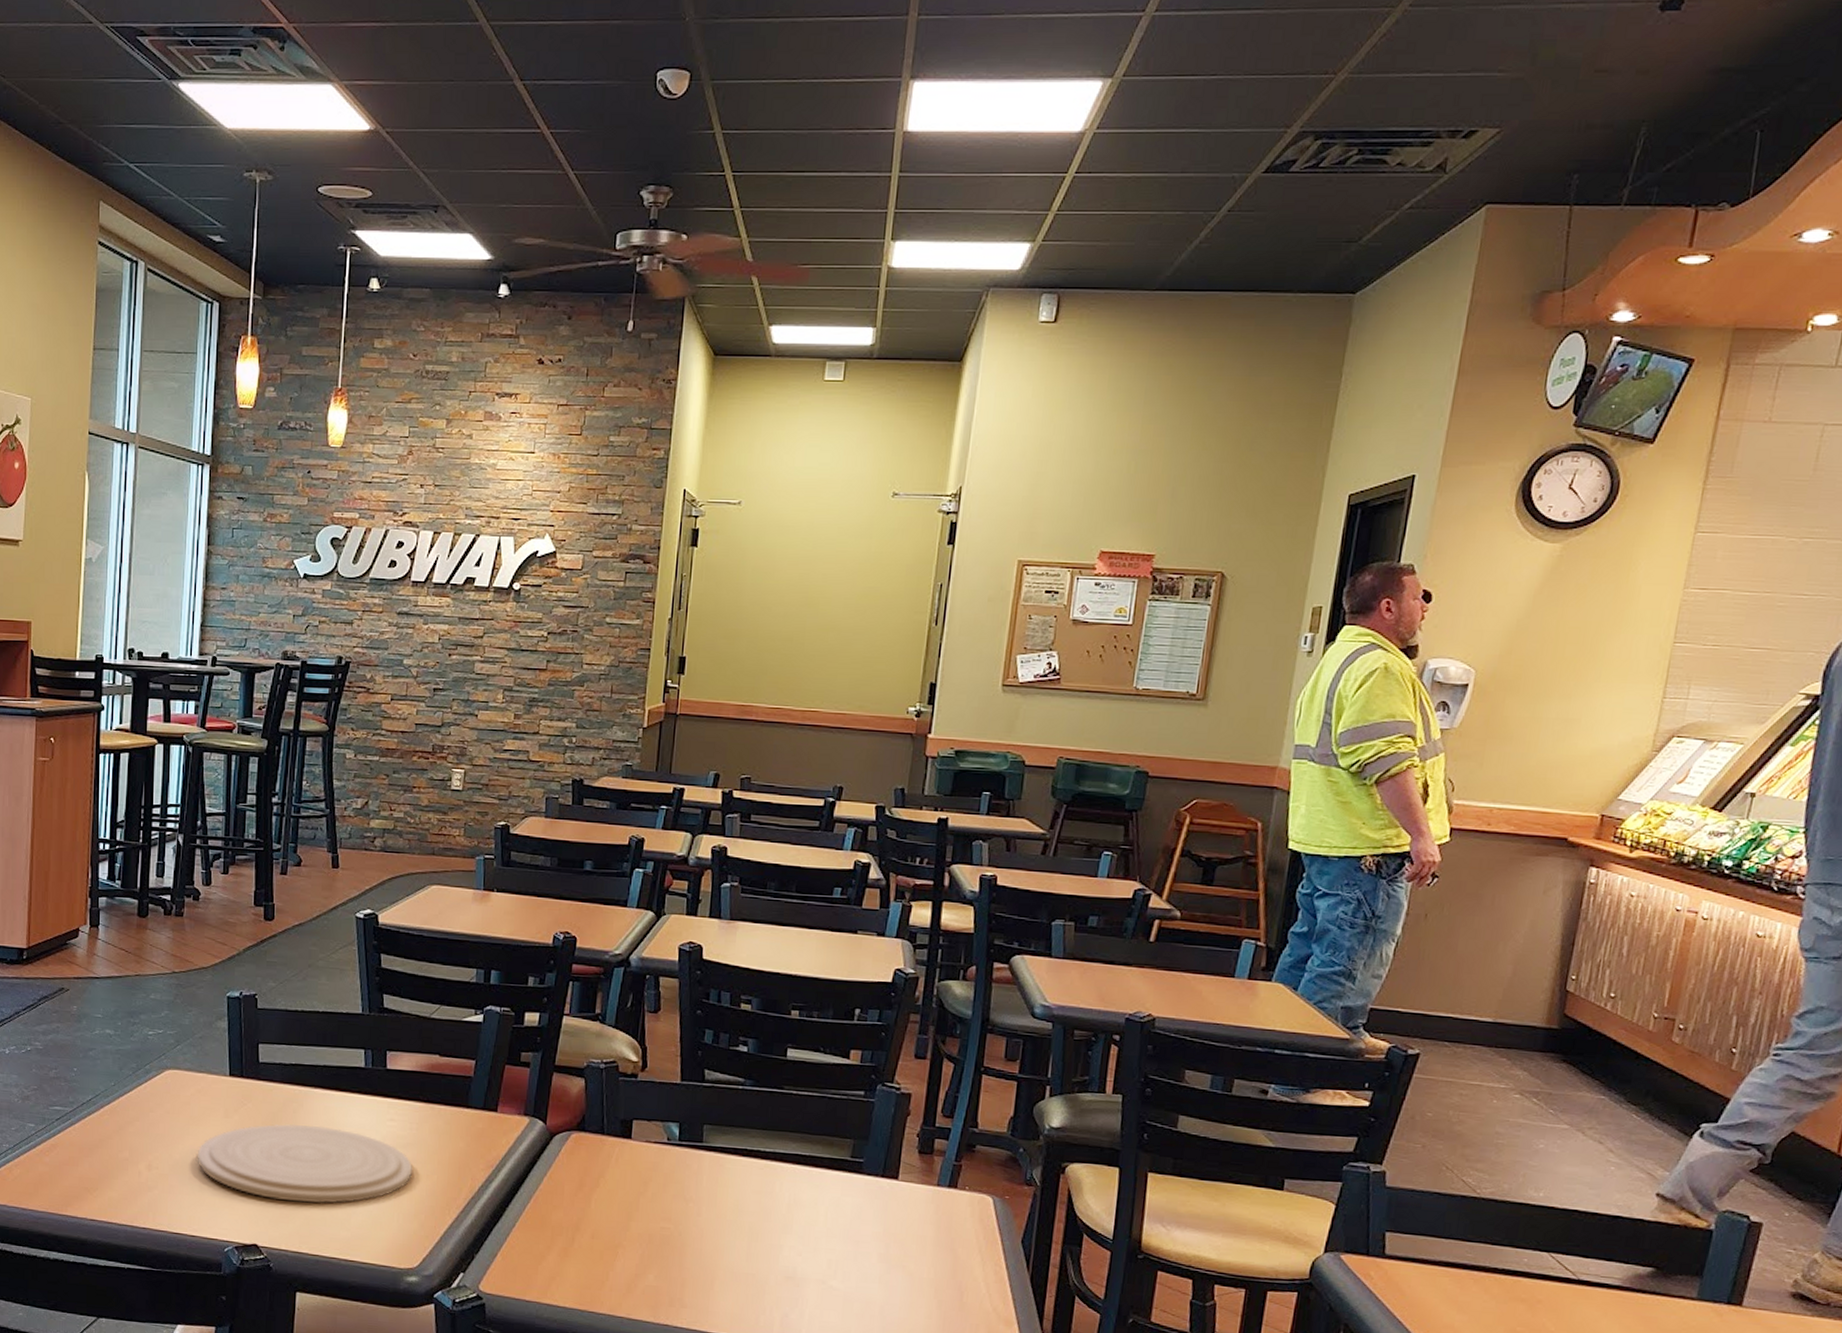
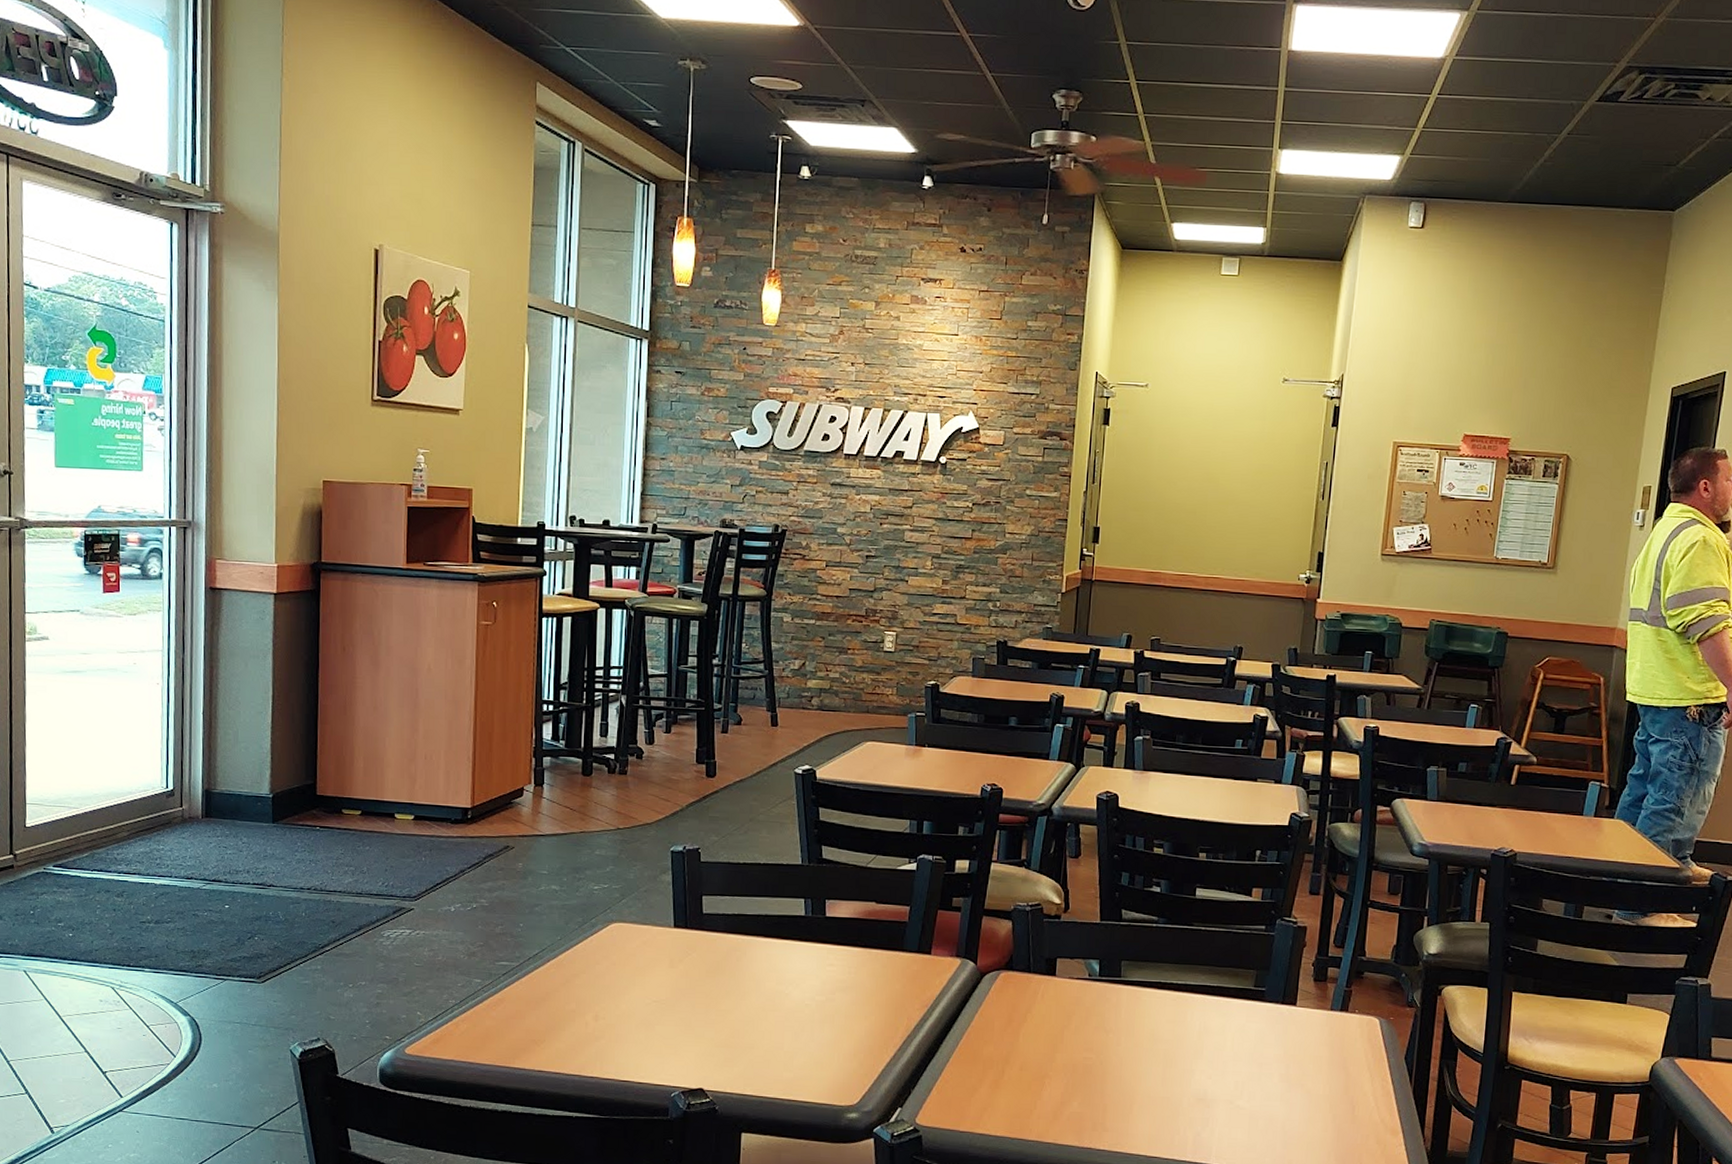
plate: present [197,1124,412,1204] -> none [643,971,851,1047]

